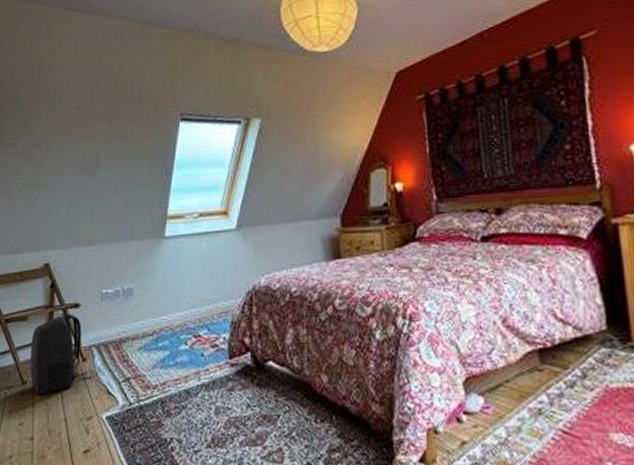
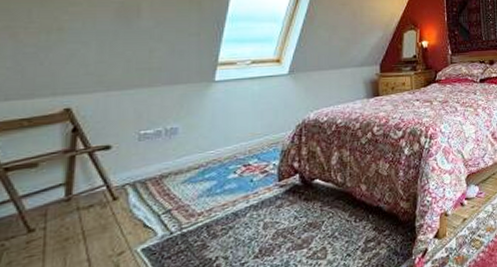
backpack: present [30,313,93,395] -> none [41,156,127,240]

